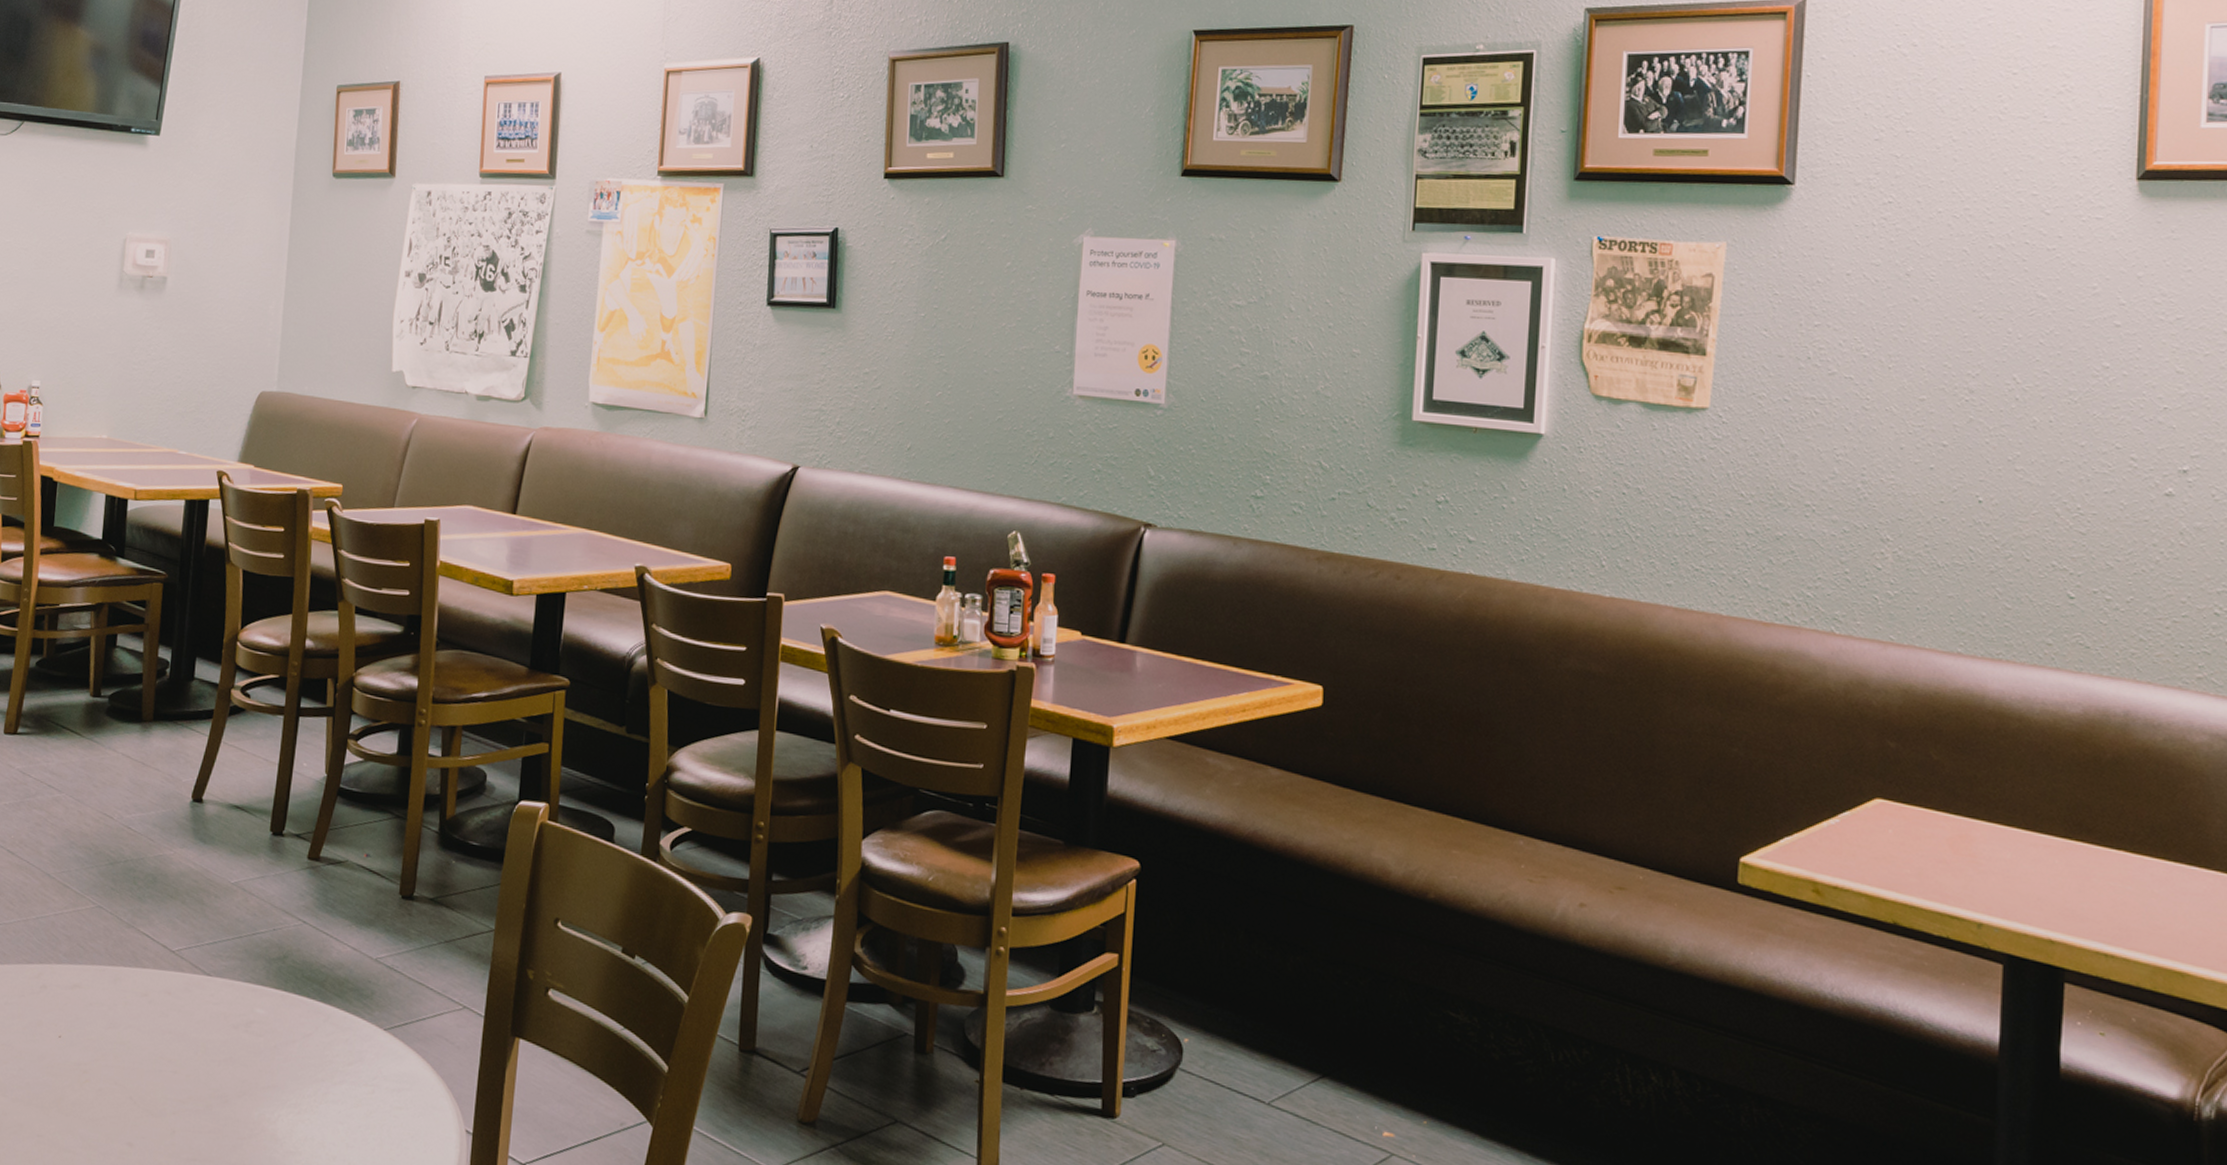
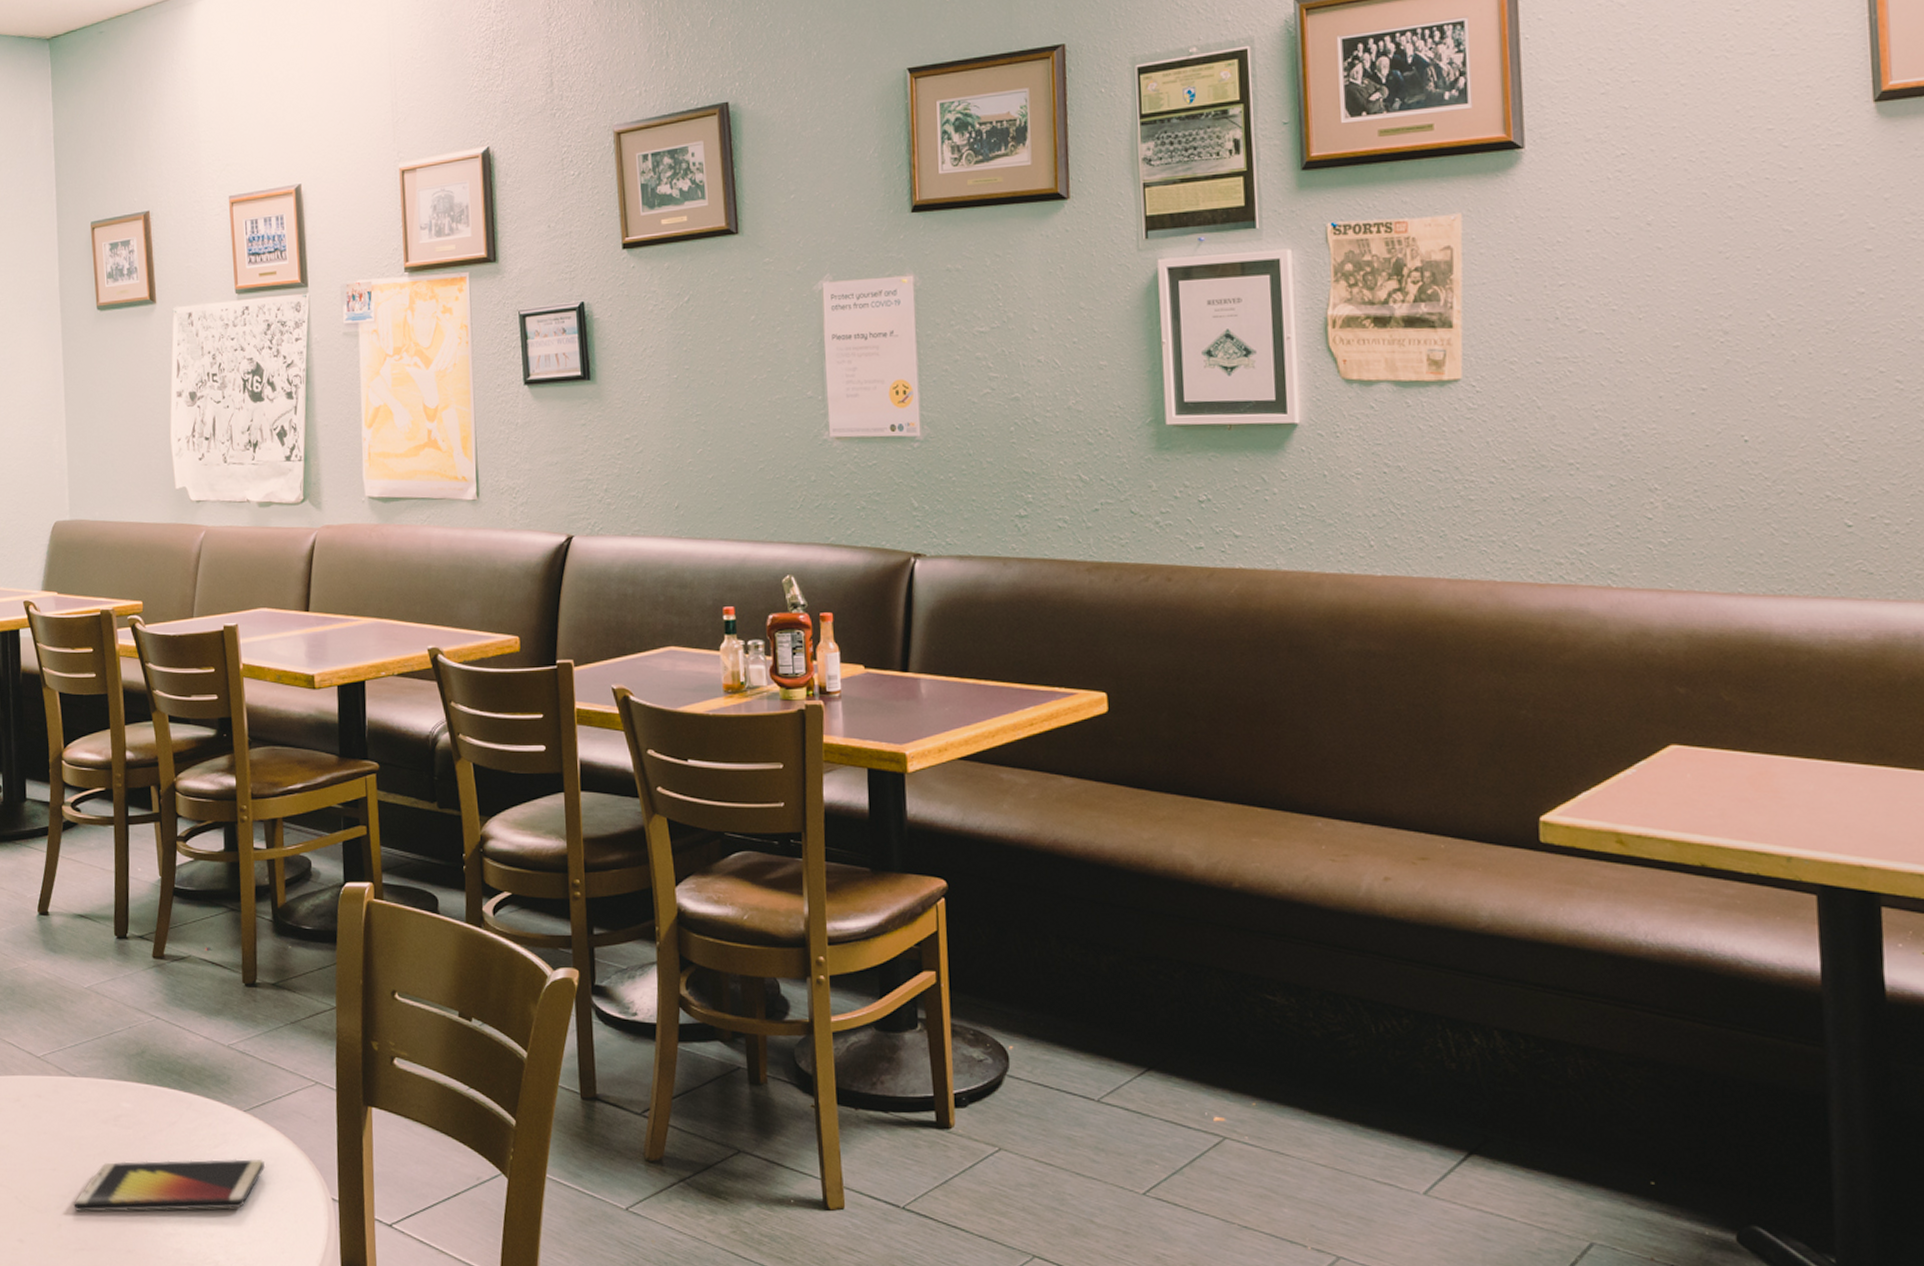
smartphone: none [190,1070,400,1133] -> present [73,1158,266,1213]

